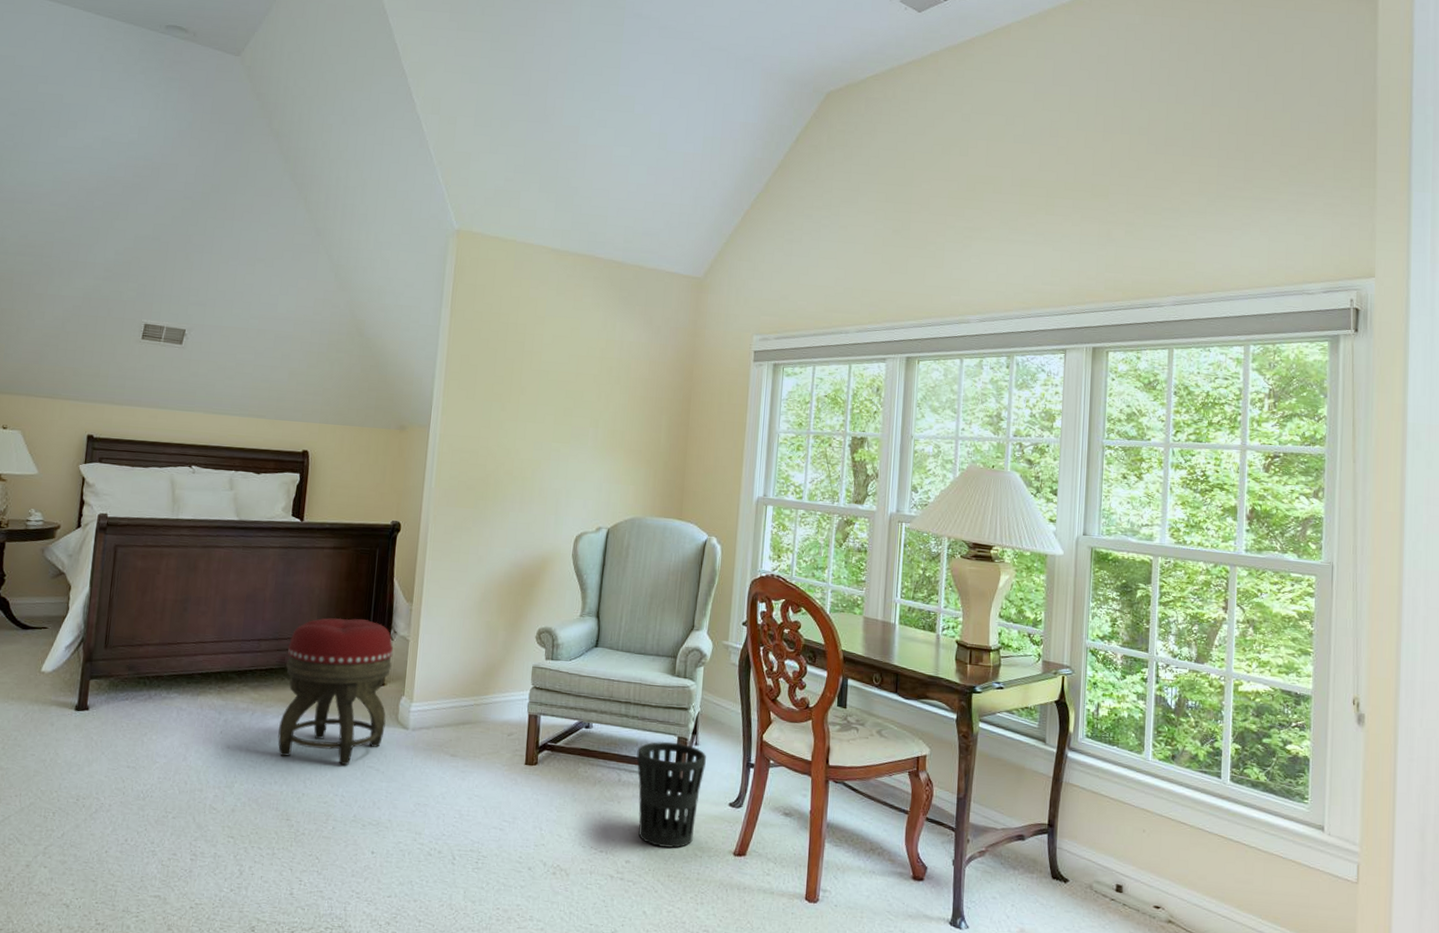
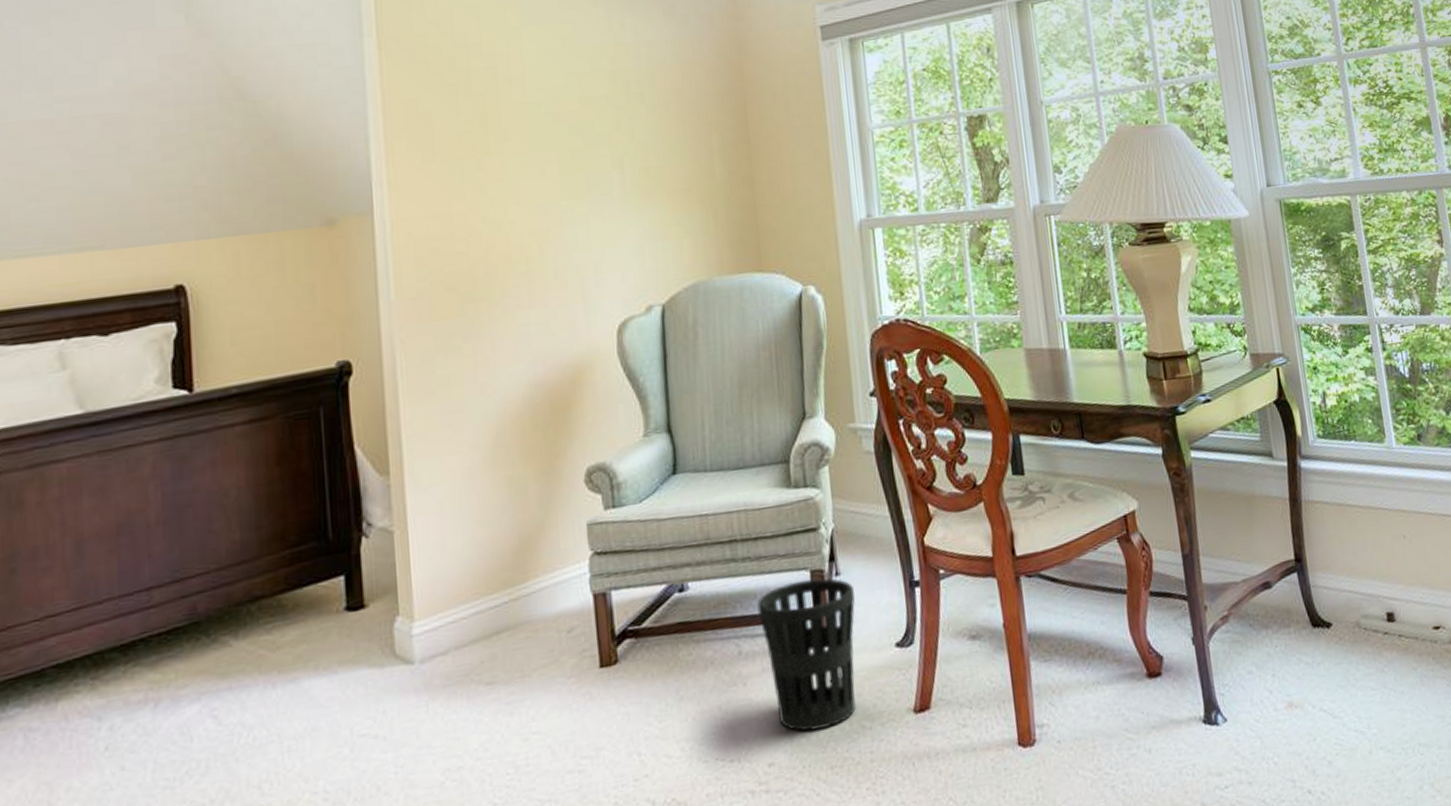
footstool: present [278,618,393,766] -> none [198,516,377,759]

